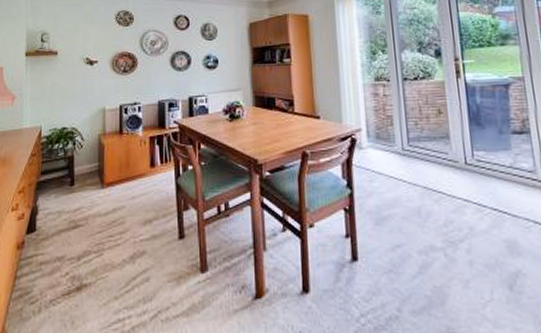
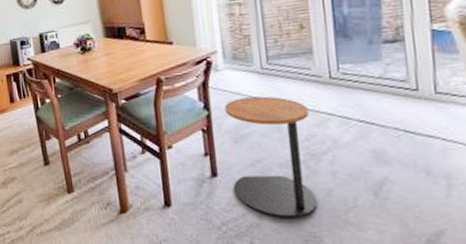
side table: none [367,178,456,310] -> present [224,96,318,218]

